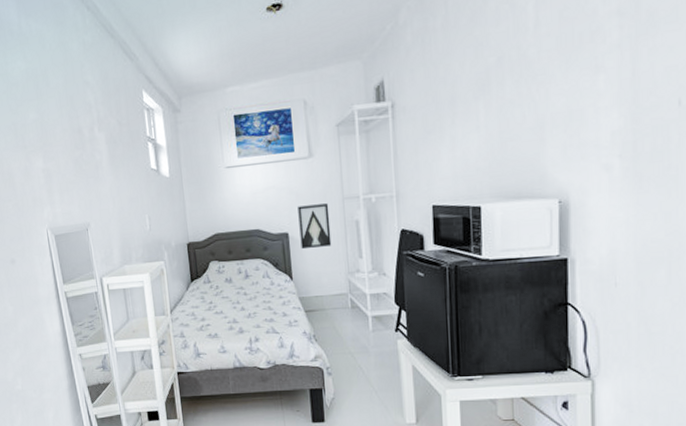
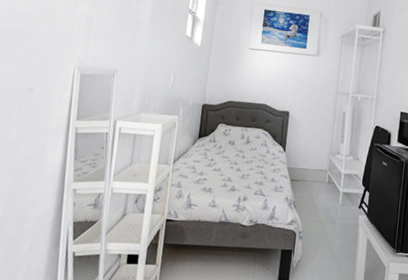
wall art: present [298,203,332,250] -> none [297,92,325,129]

